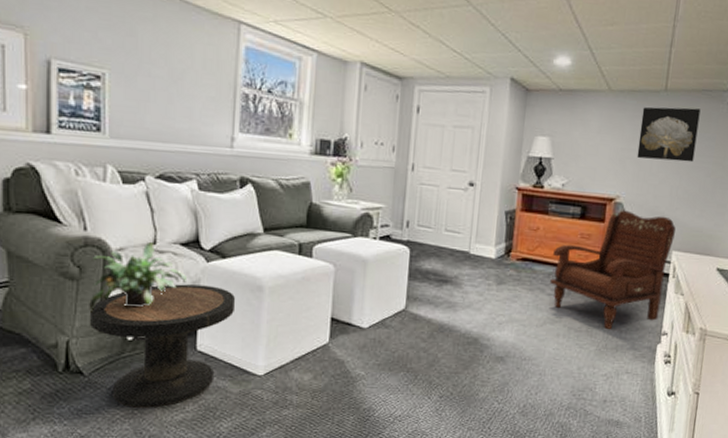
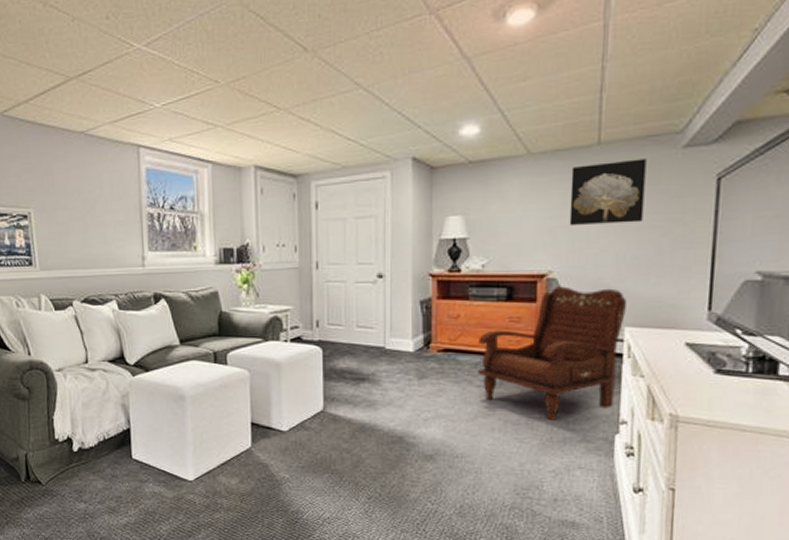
potted plant: present [89,242,188,313] -> none [37,362,118,428]
side table: present [89,284,236,408] -> none [40,398,162,513]

